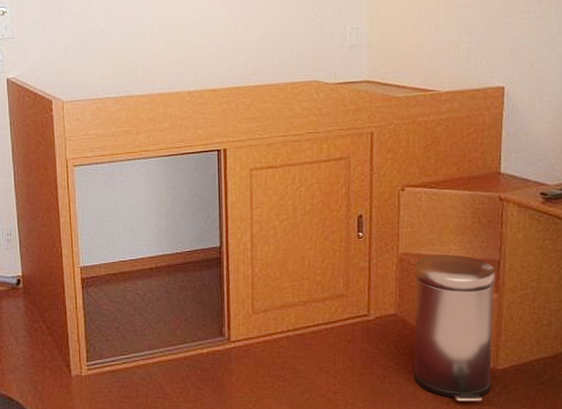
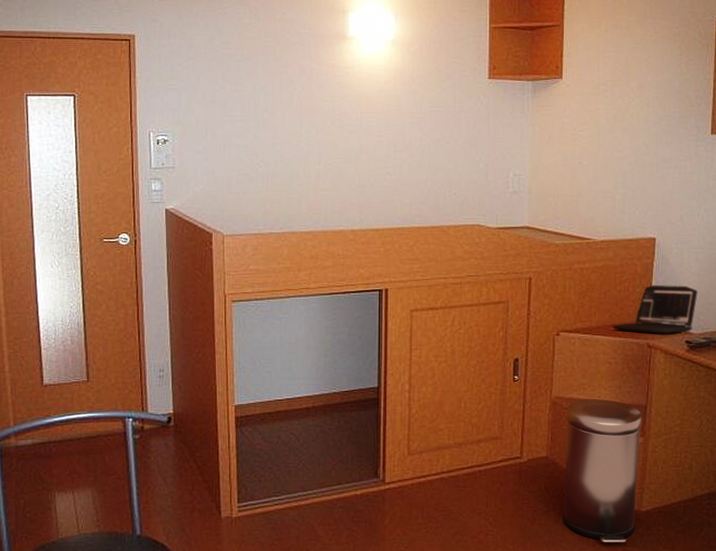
laptop: none [460,134,552,187] -> present [612,284,698,335]

